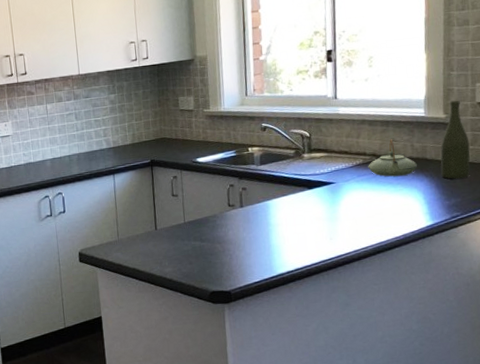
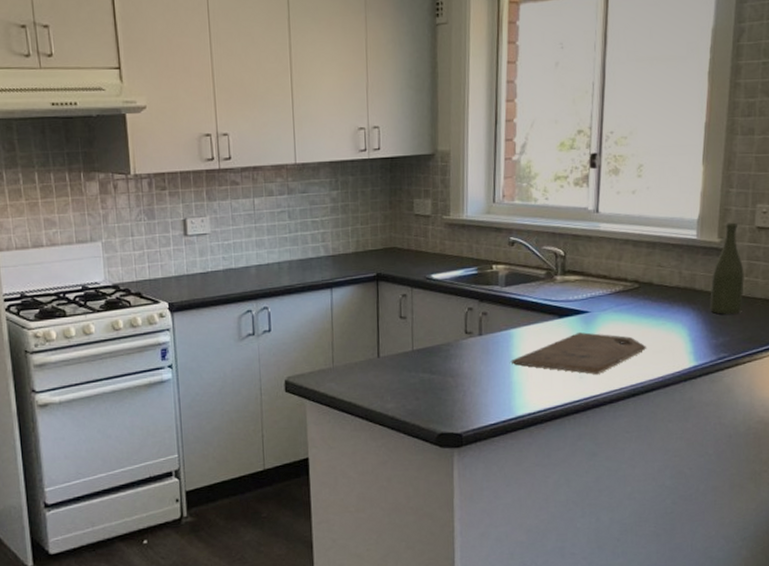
cutting board: none [269,200,388,236] -> present [510,332,647,375]
teapot: present [368,139,418,177] -> none [628,264,685,308]

